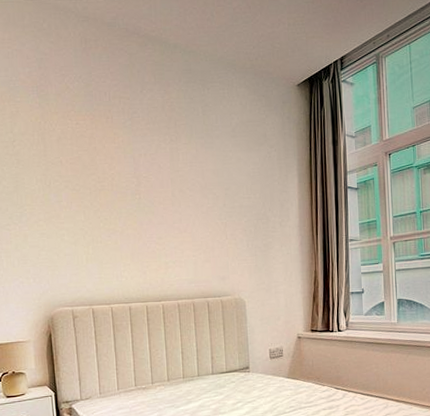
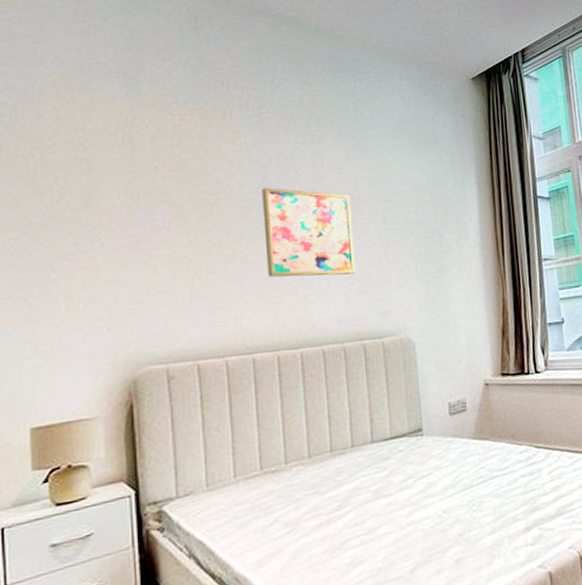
wall art: none [134,177,203,247] -> present [262,188,357,278]

